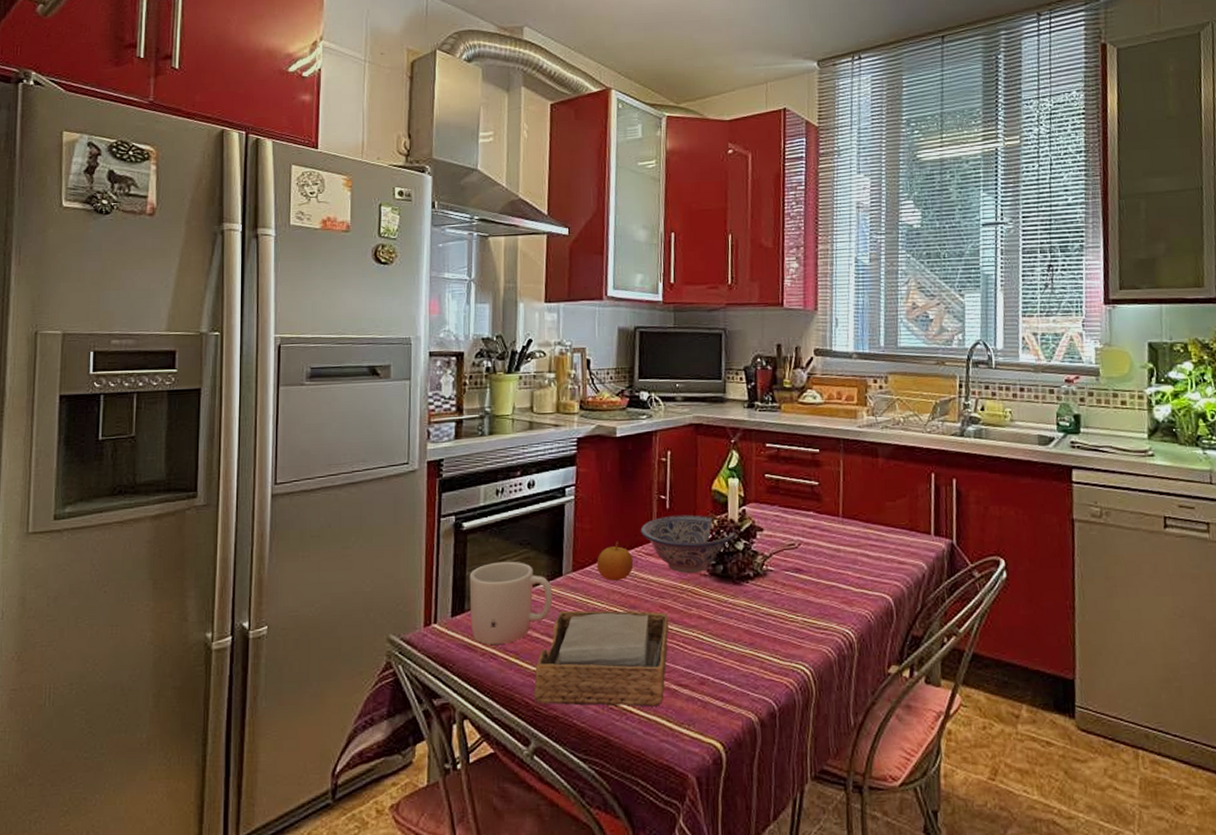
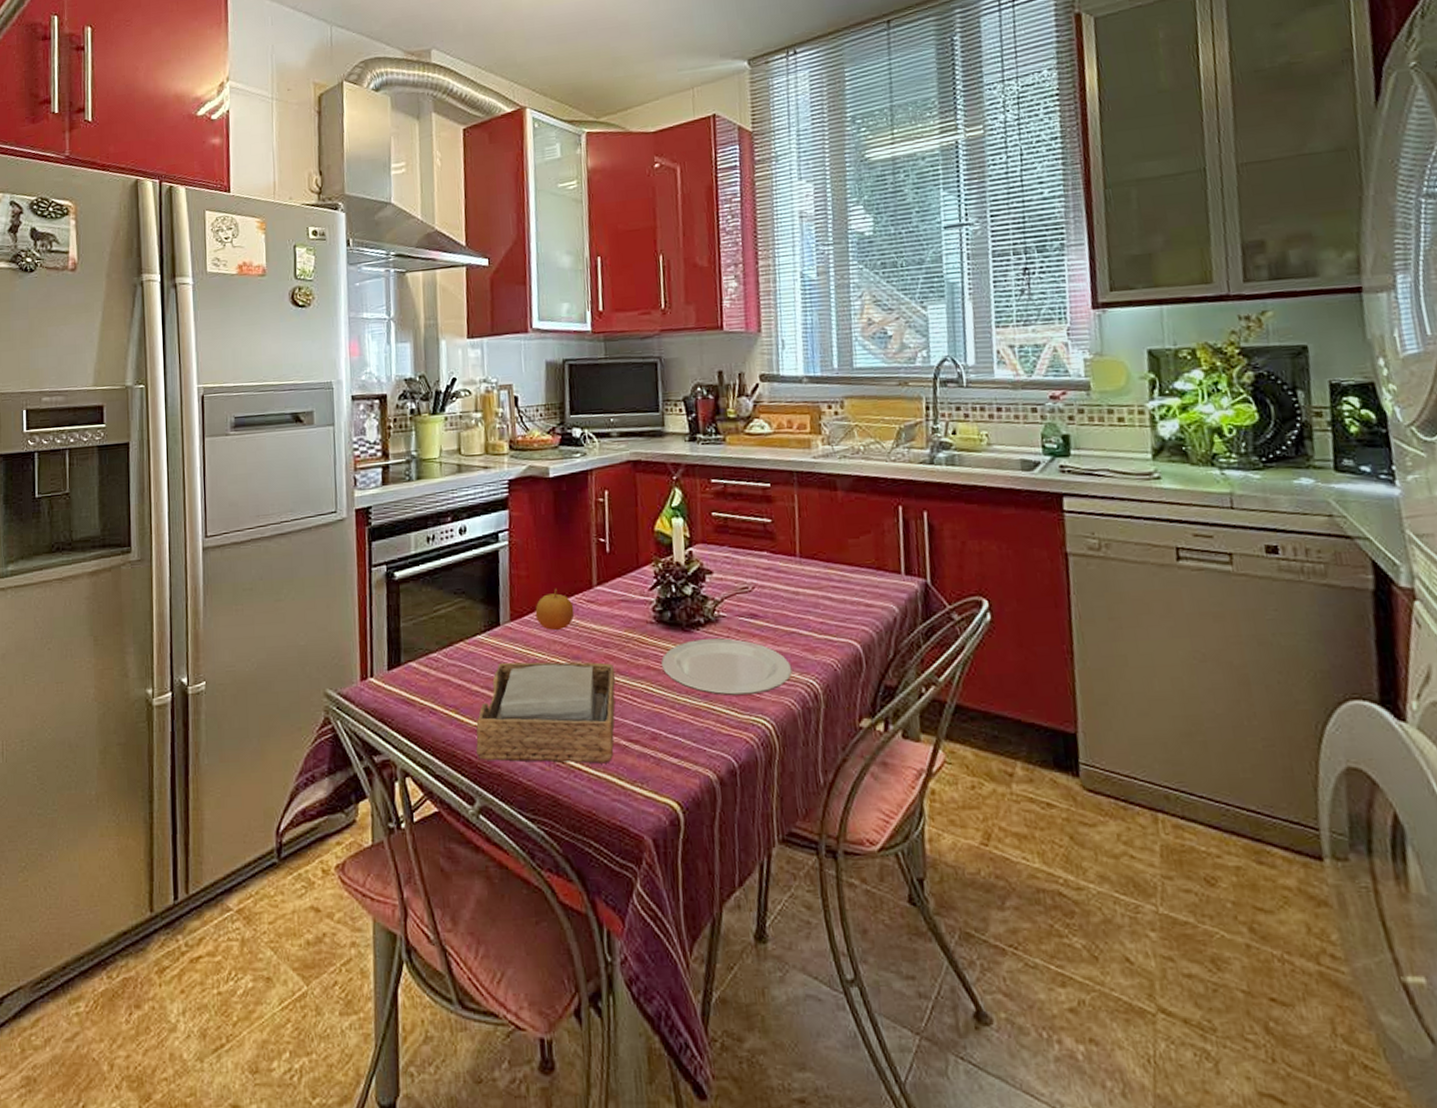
mug: present [469,561,553,645] -> none [403,611,491,699]
bowl: present [640,514,738,574] -> none [579,558,685,622]
plate: none [711,590,831,645] -> present [660,638,793,696]

